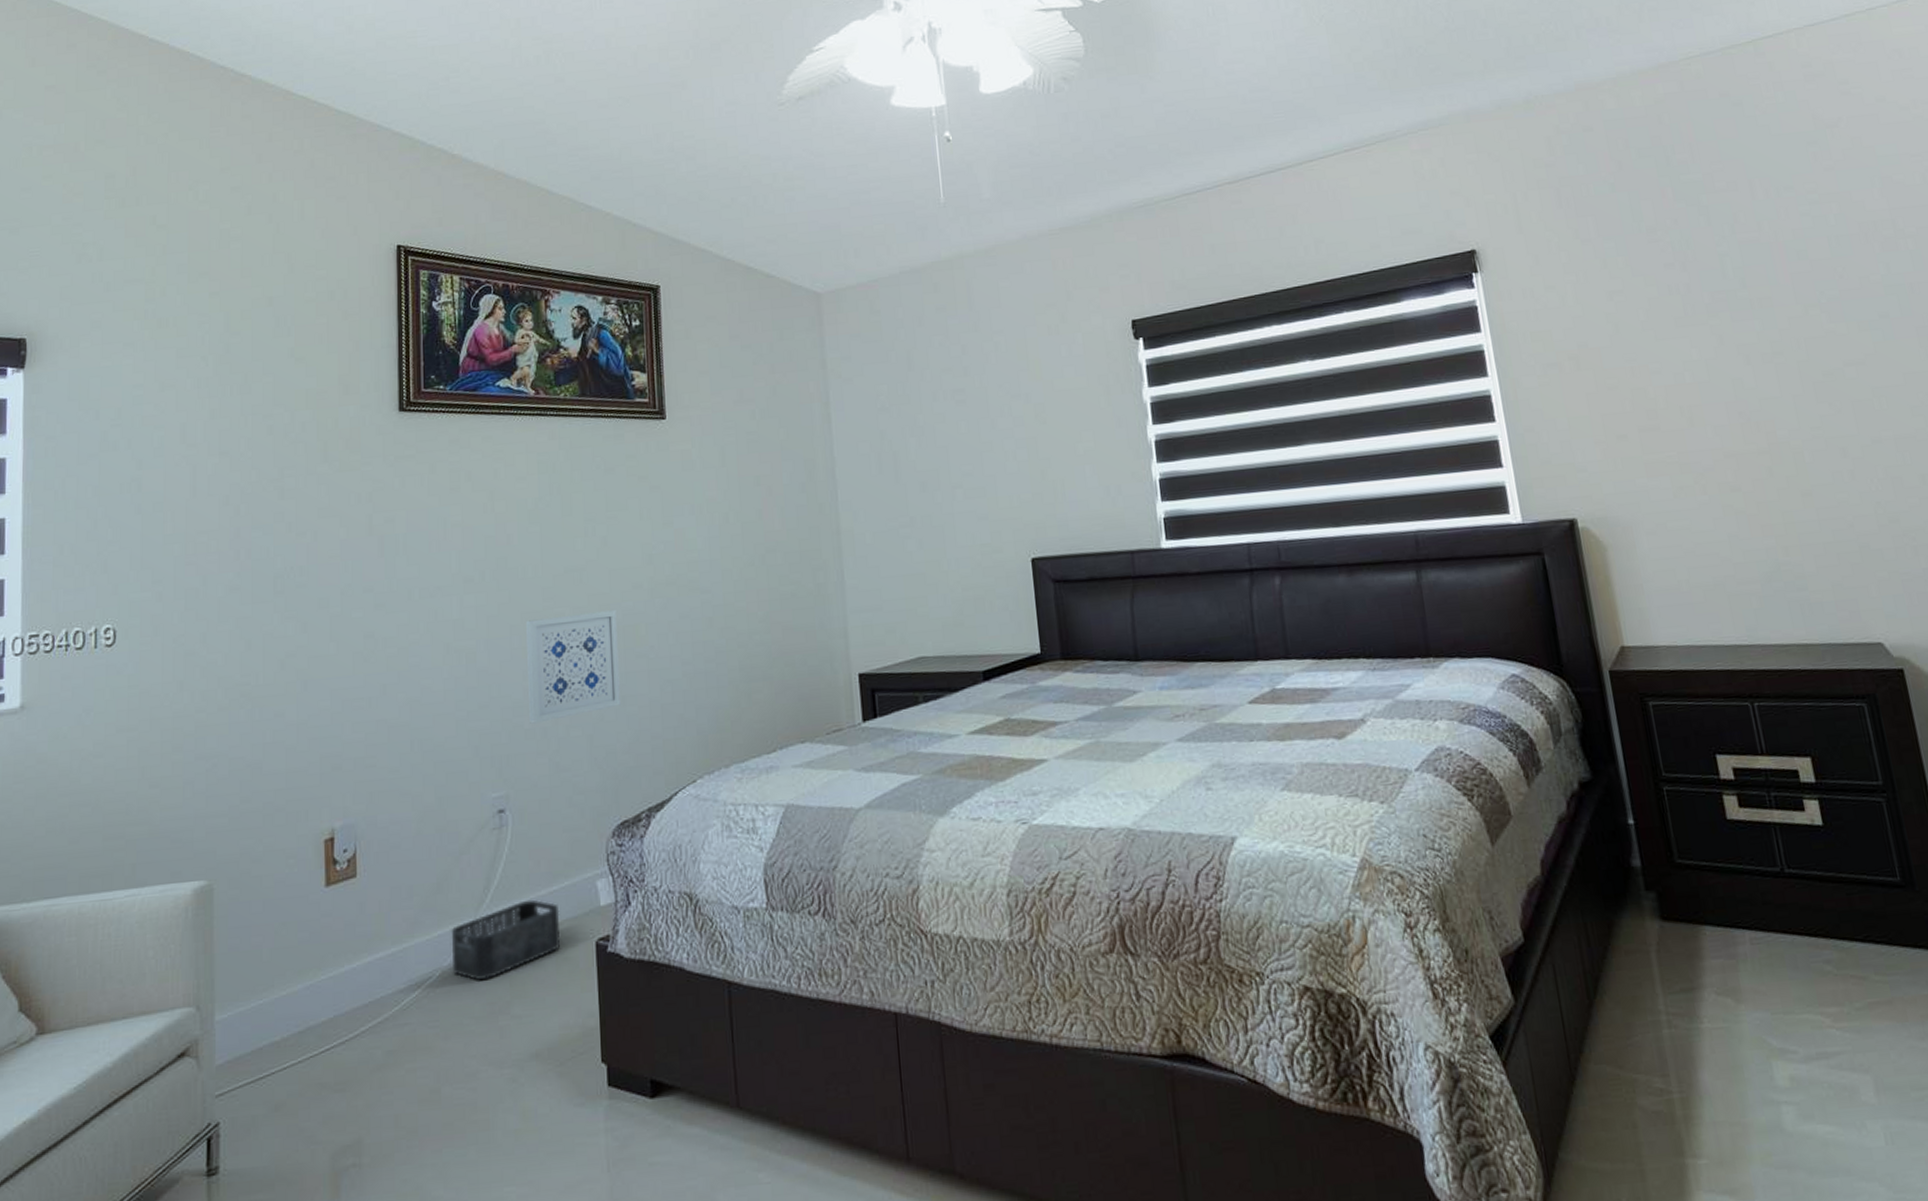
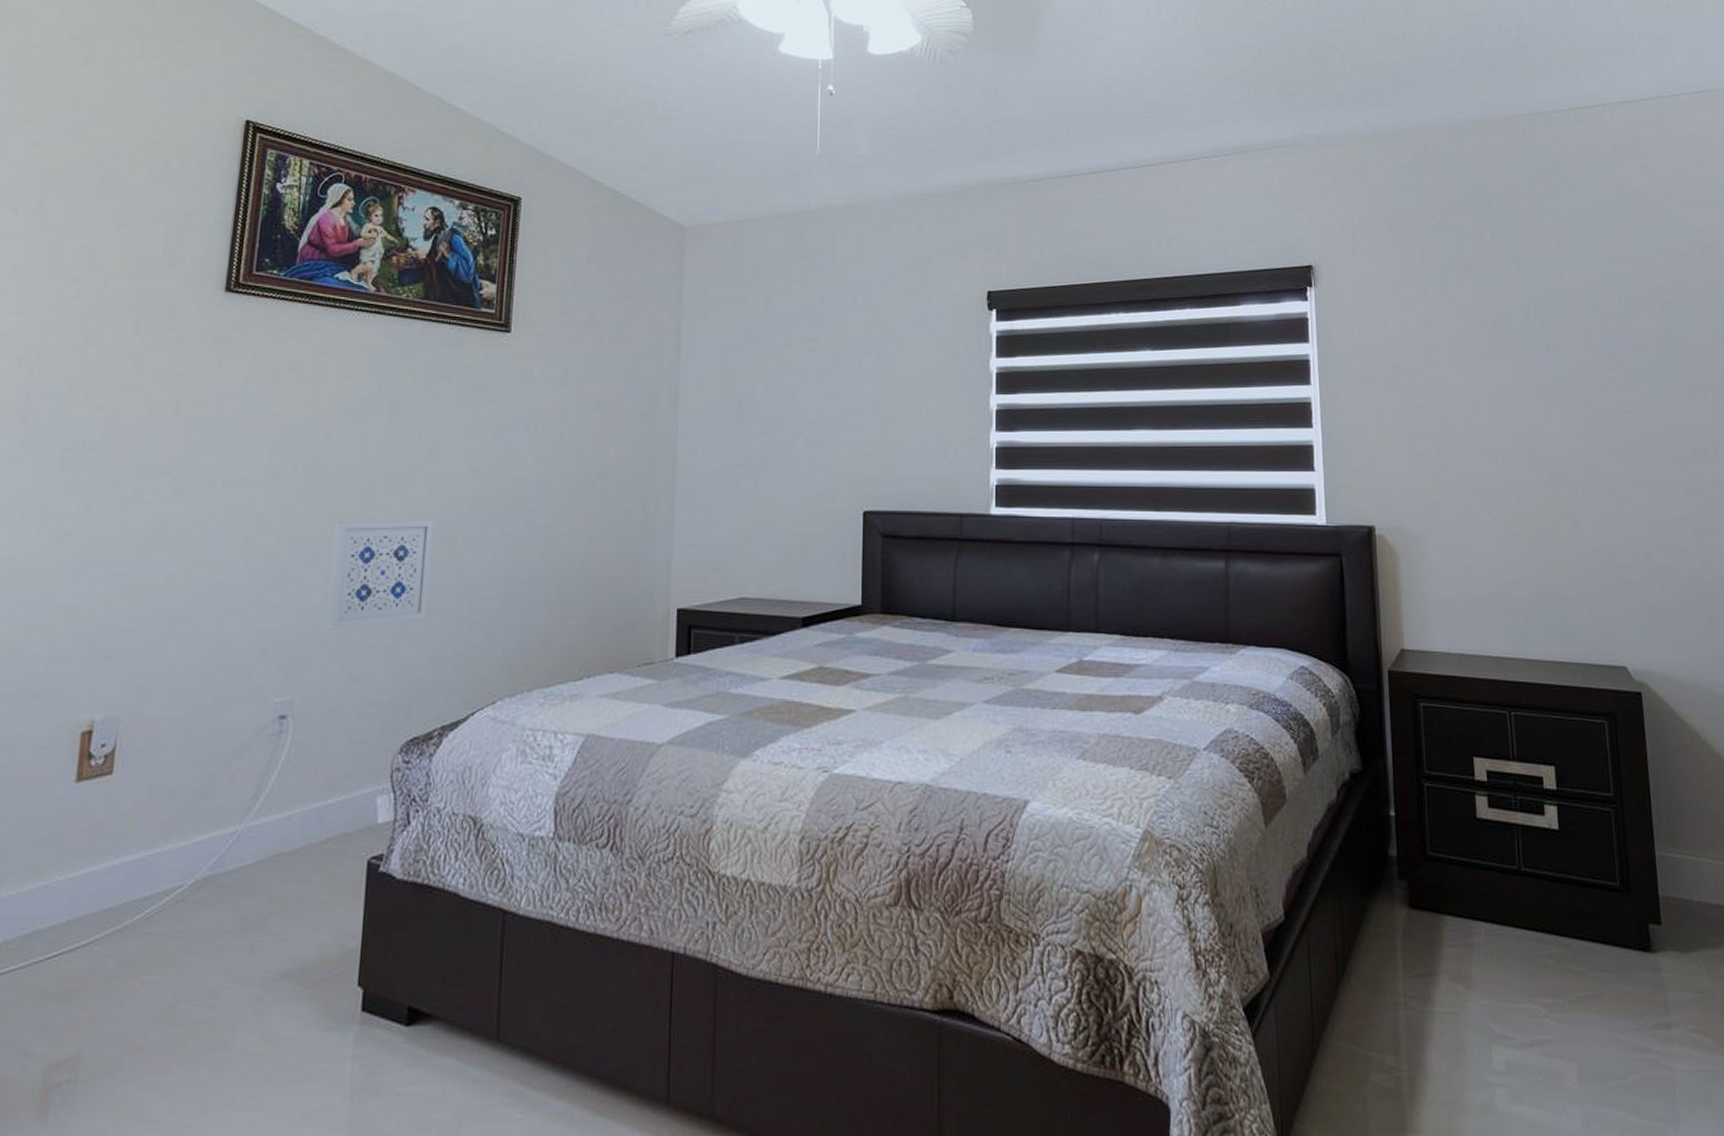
storage bin: present [451,899,560,980] -> none [207,811,333,892]

